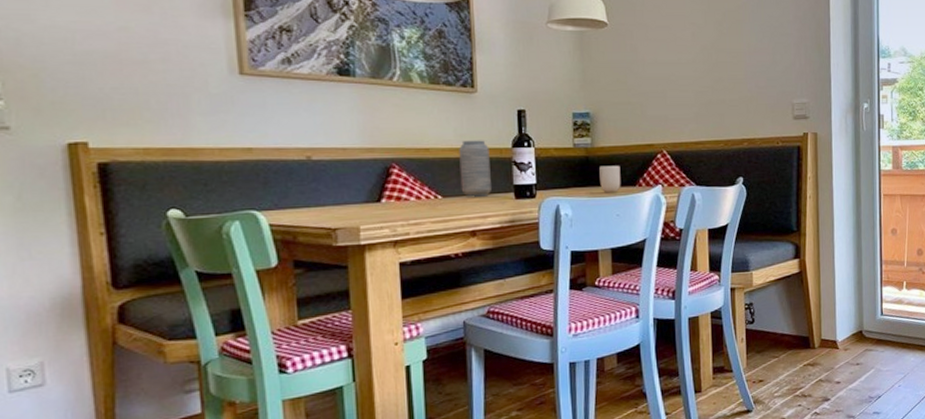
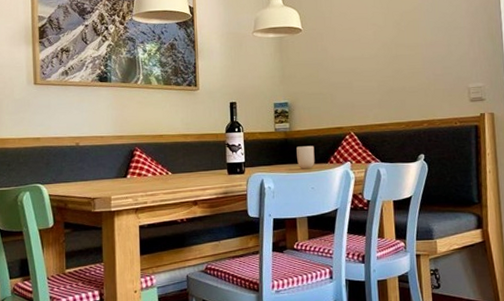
vase: present [459,140,491,197] -> none [185,127,209,173]

